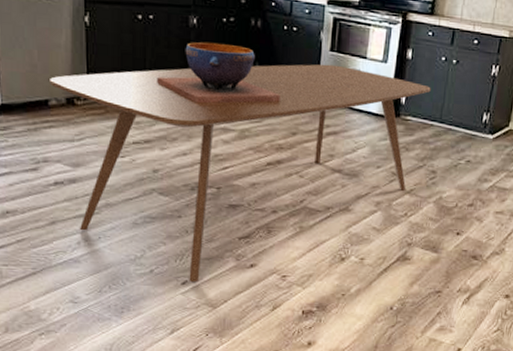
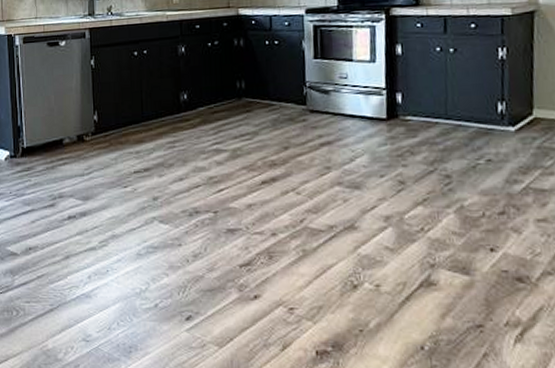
dining table: present [50,64,431,283] -> none [64,71,429,318]
decorative bowl: present [157,42,280,104] -> none [153,66,269,127]

